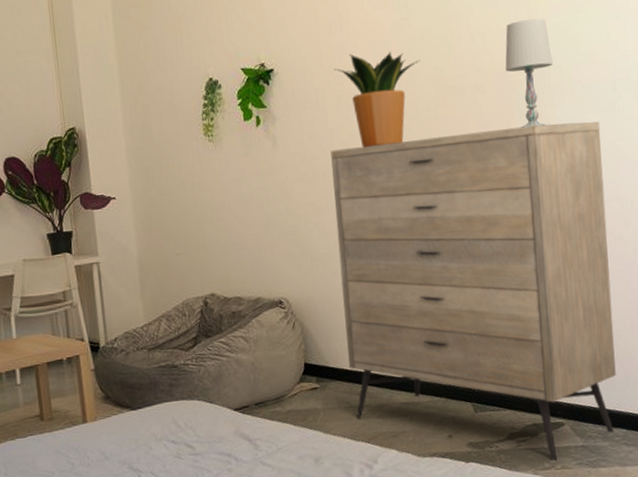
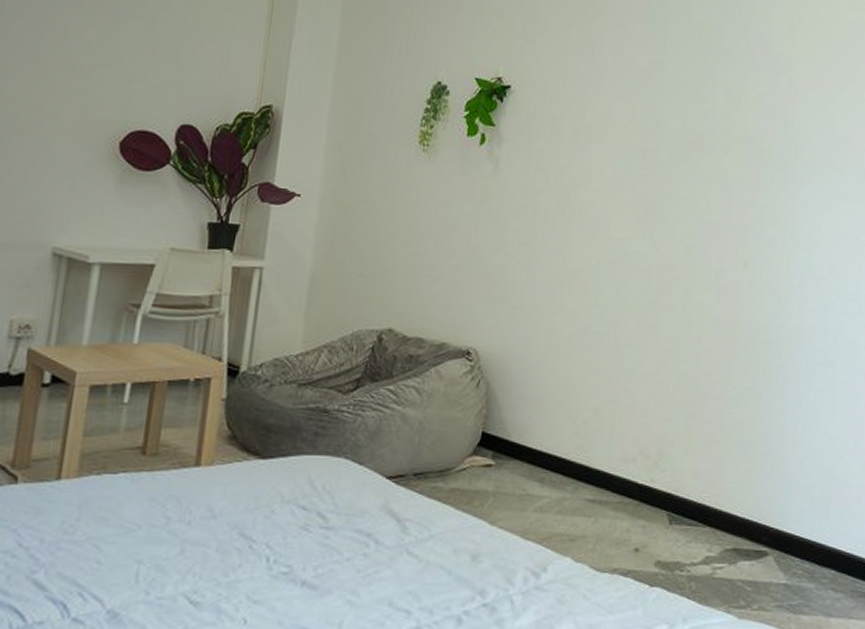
dresser: present [330,121,616,461] -> none [532,187,847,598]
potted plant: present [334,51,421,148] -> none [577,86,670,194]
table lamp: present [505,18,553,128] -> none [757,88,807,204]

